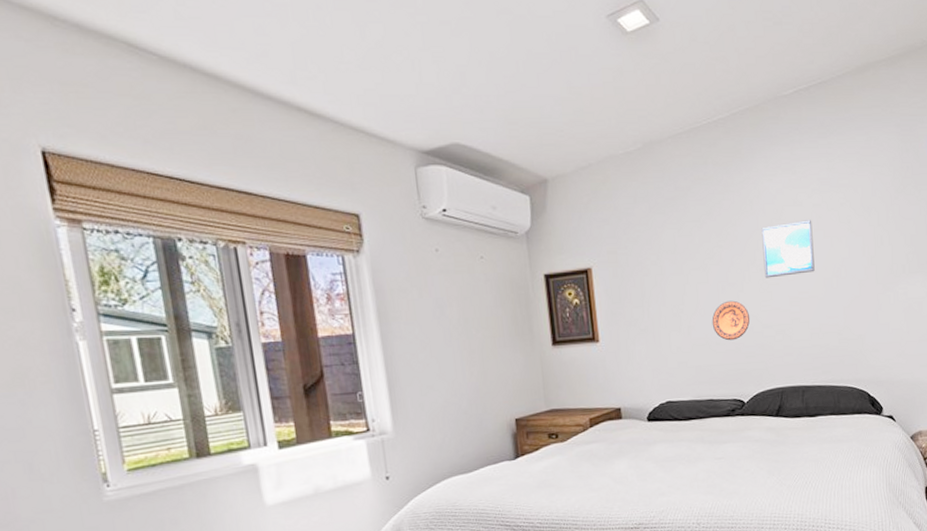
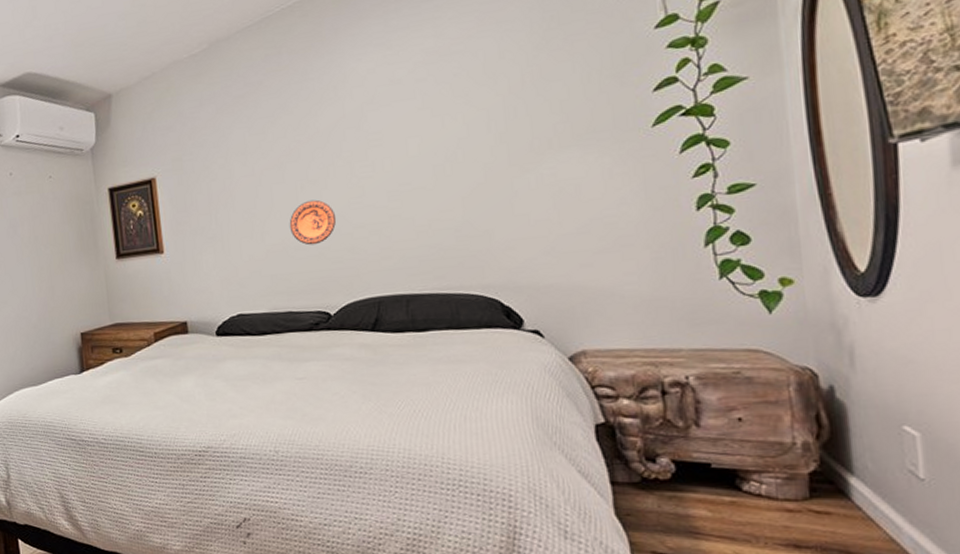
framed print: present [761,220,815,278] -> none [348,98,420,172]

